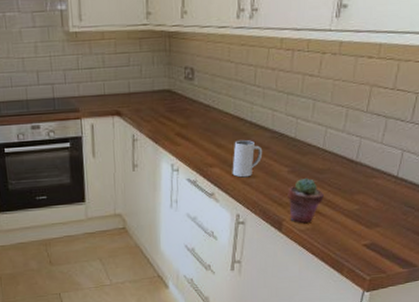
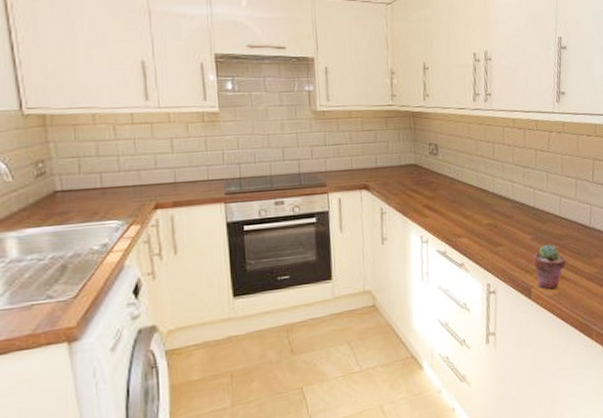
mug: present [232,139,263,178] -> none [479,209,507,247]

